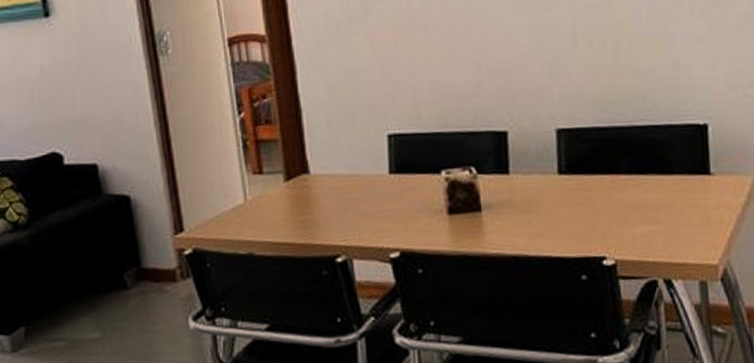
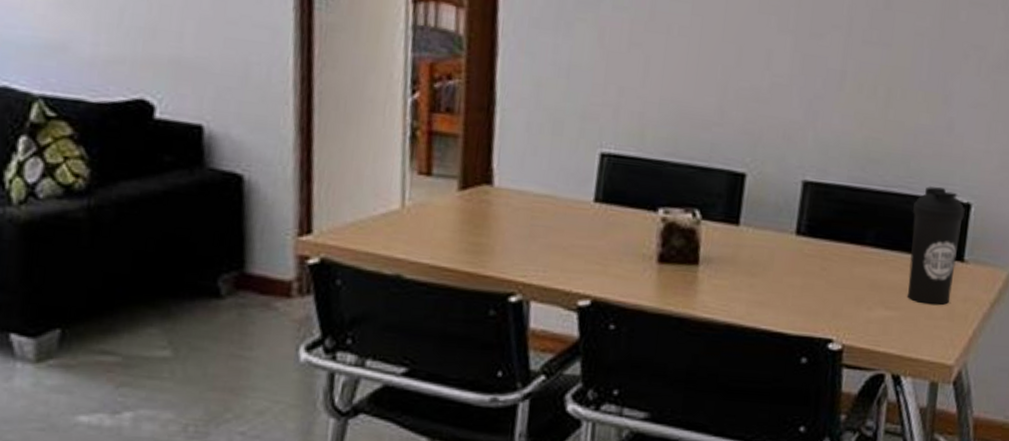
water bottle: none [655,115,704,216] -> present [908,186,965,305]

